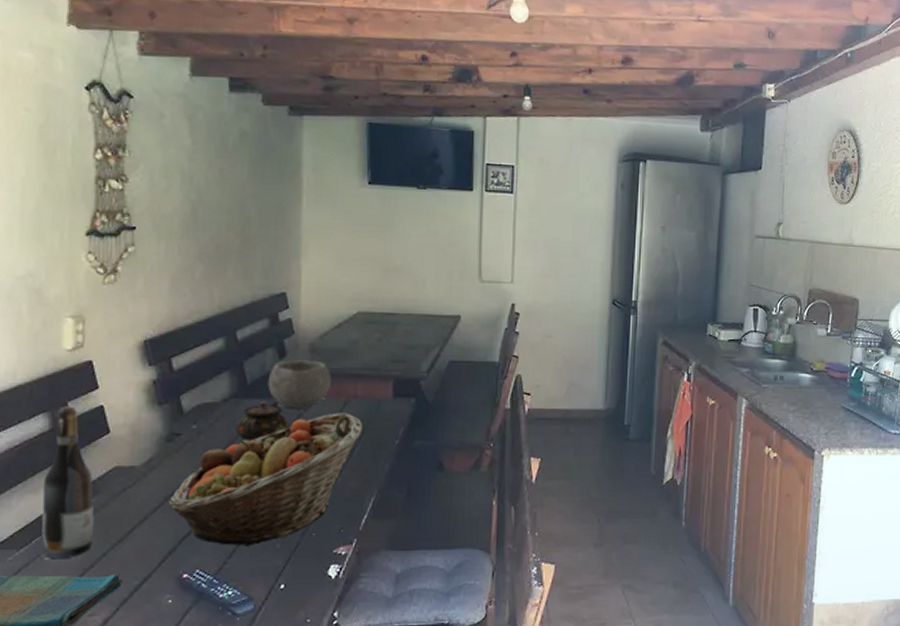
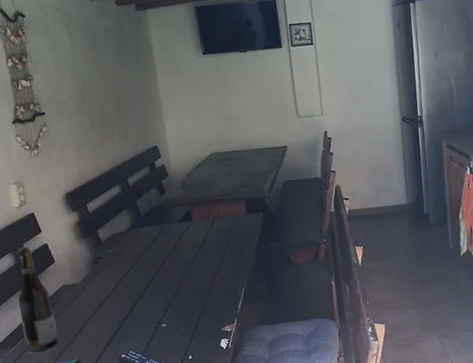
fruit basket: present [169,413,362,547] -> none [103,229,228,332]
teapot: present [236,400,289,441] -> none [139,226,176,258]
bowl: present [268,360,332,408] -> none [155,193,201,230]

